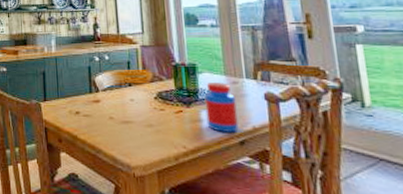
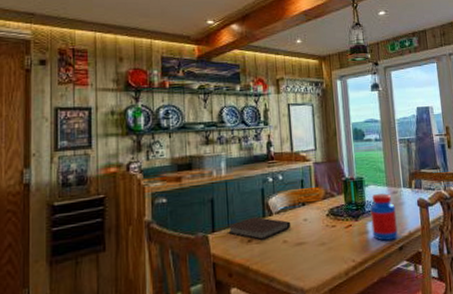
notebook: none [57,92,118,113] -> present [227,216,291,240]

